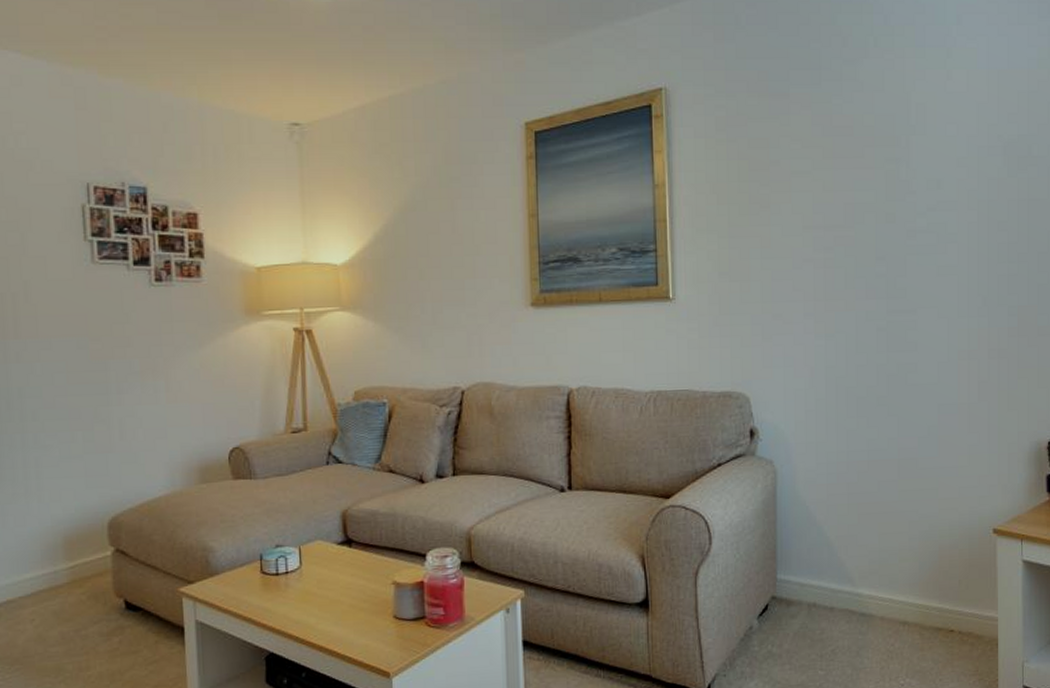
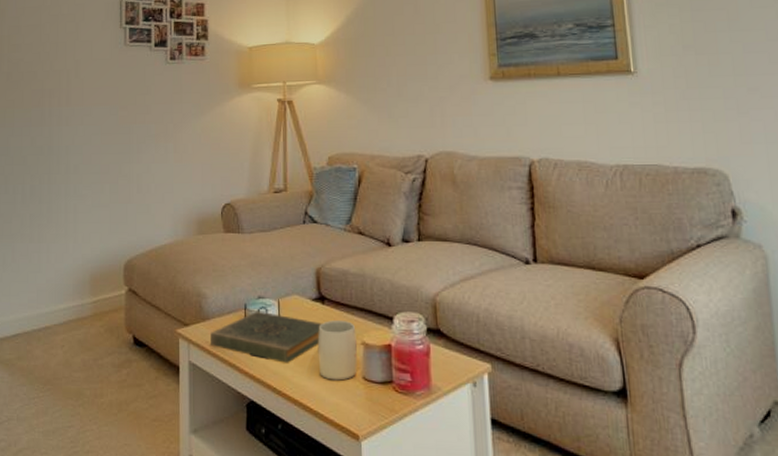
book: none [220,560,349,611] -> present [211,310,322,363]
mug: none [344,561,389,623] -> present [317,319,358,381]

